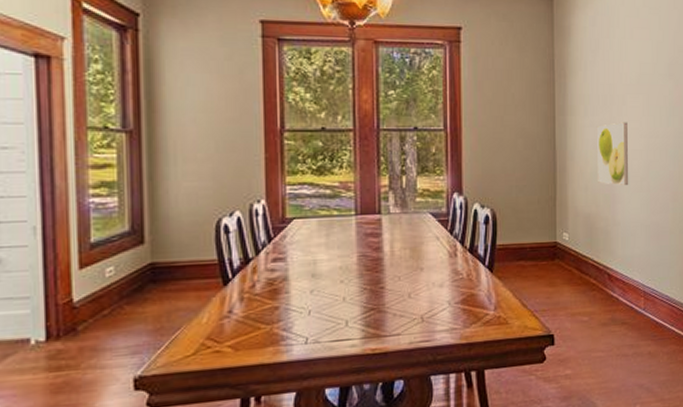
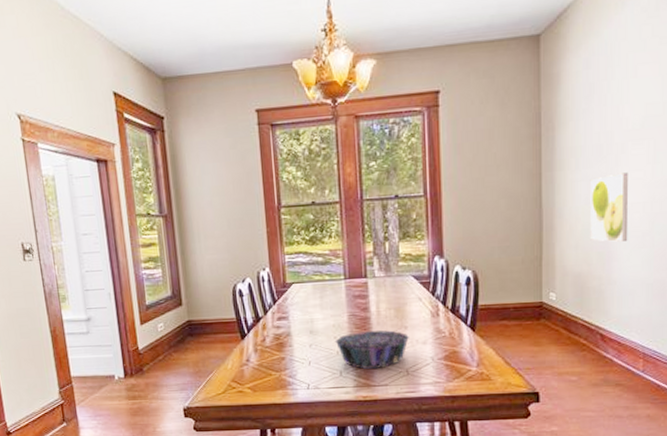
decorative bowl: none [341,272,425,317] -> present [335,330,409,369]

